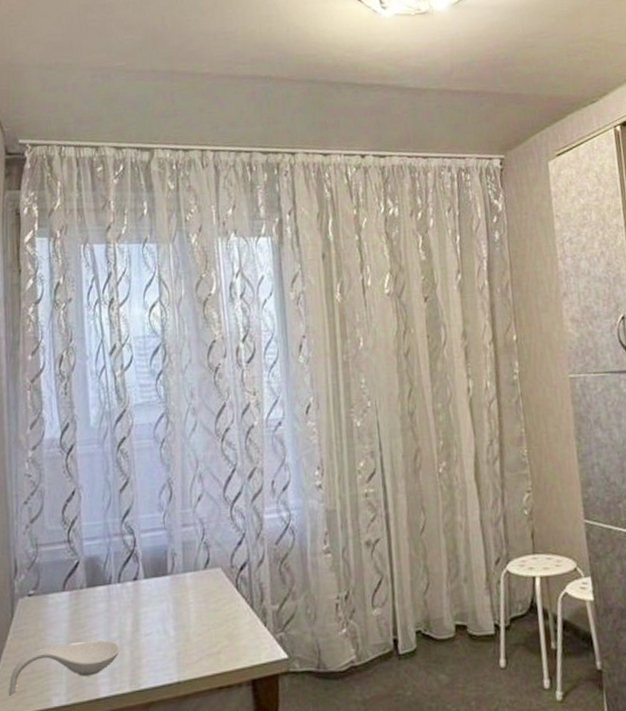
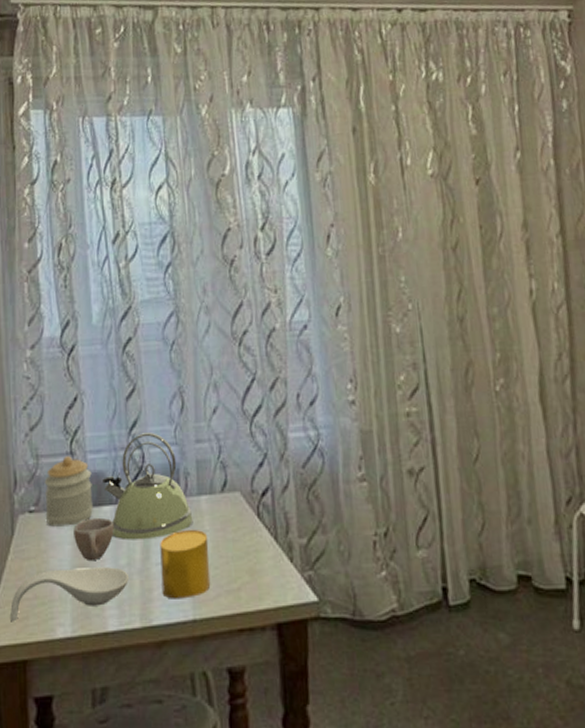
jar: none [43,544,88,608] -> present [44,456,93,527]
cup: none [70,597,107,637] -> present [73,517,114,562]
kettle: none [97,519,179,616] -> present [103,432,193,540]
cup: none [149,602,194,665] -> present [160,529,211,599]

